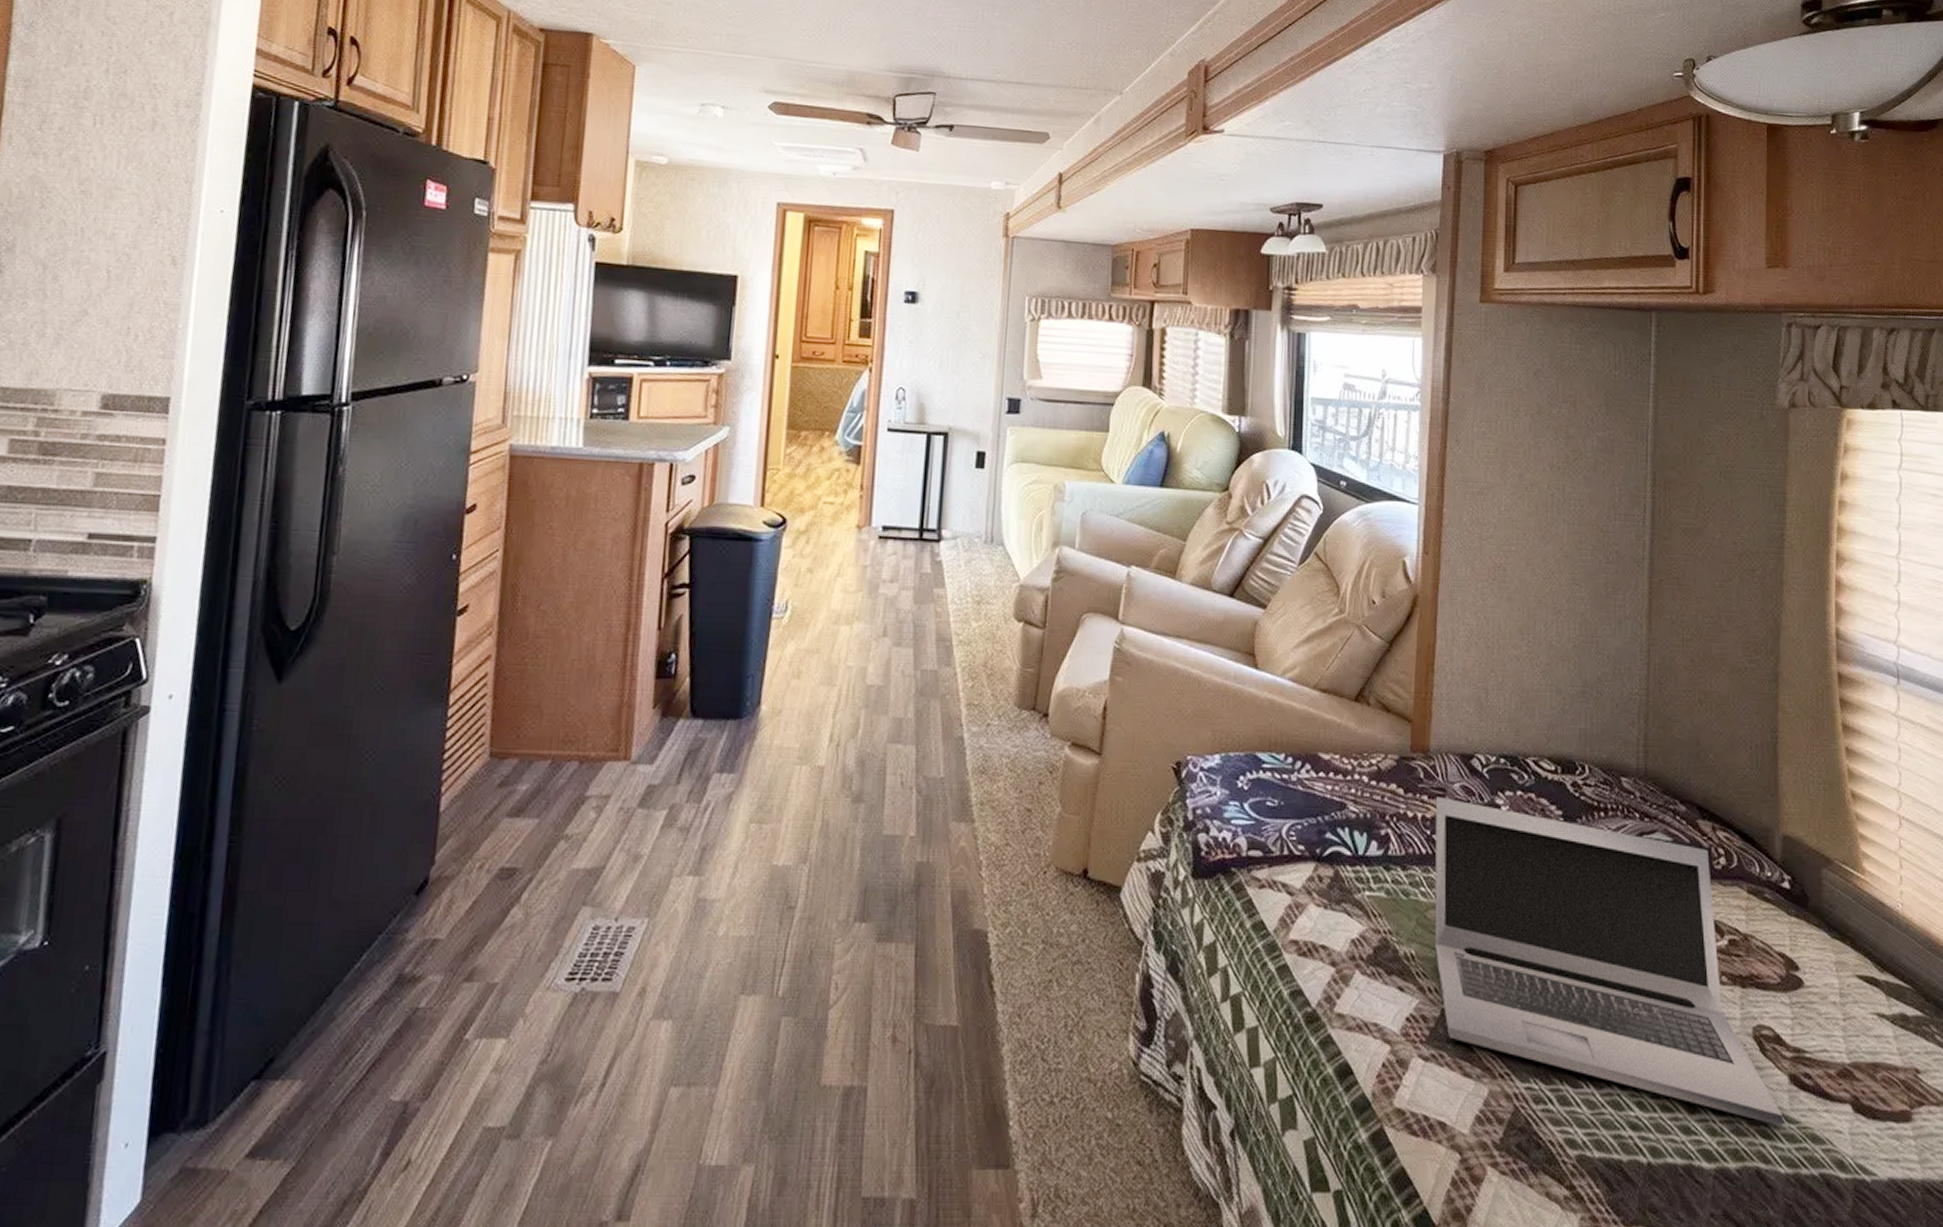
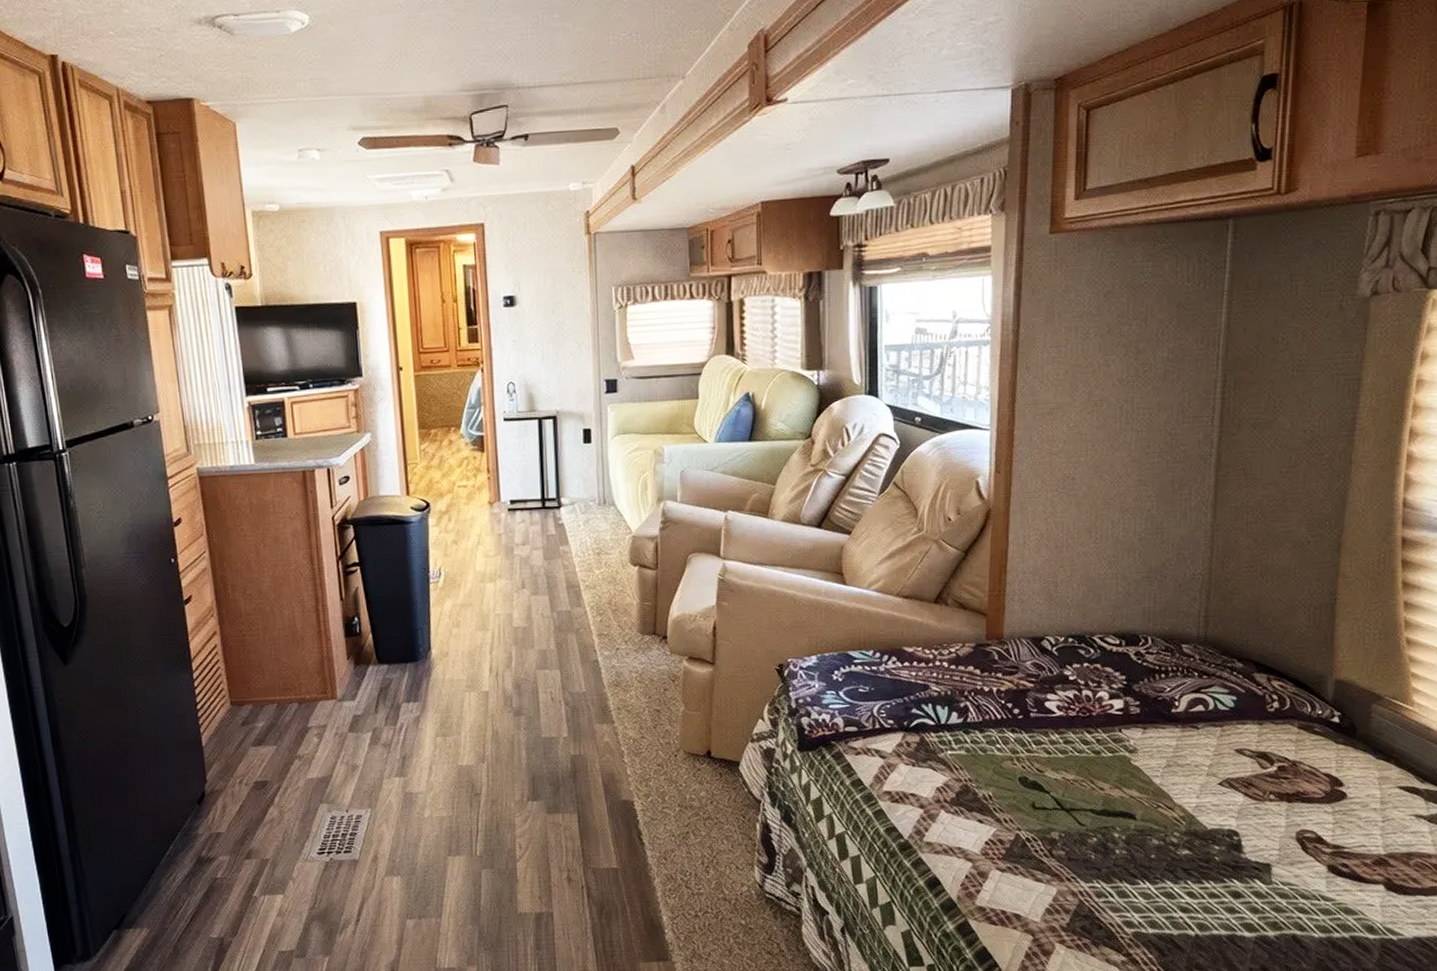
laptop: present [1434,797,1784,1127] -> none [1008,673,1321,904]

